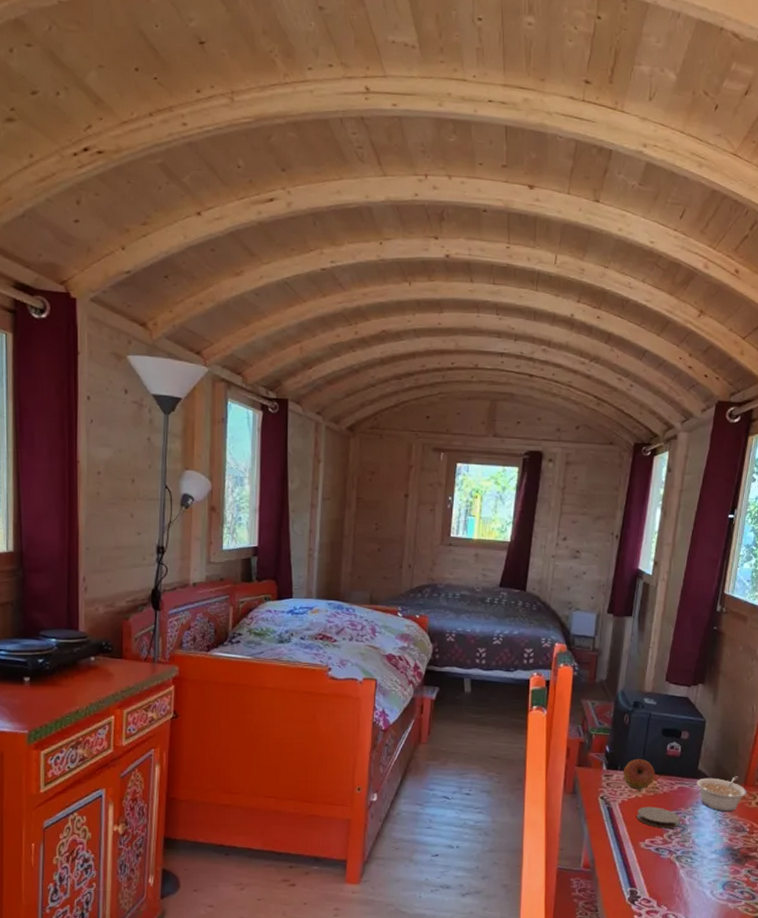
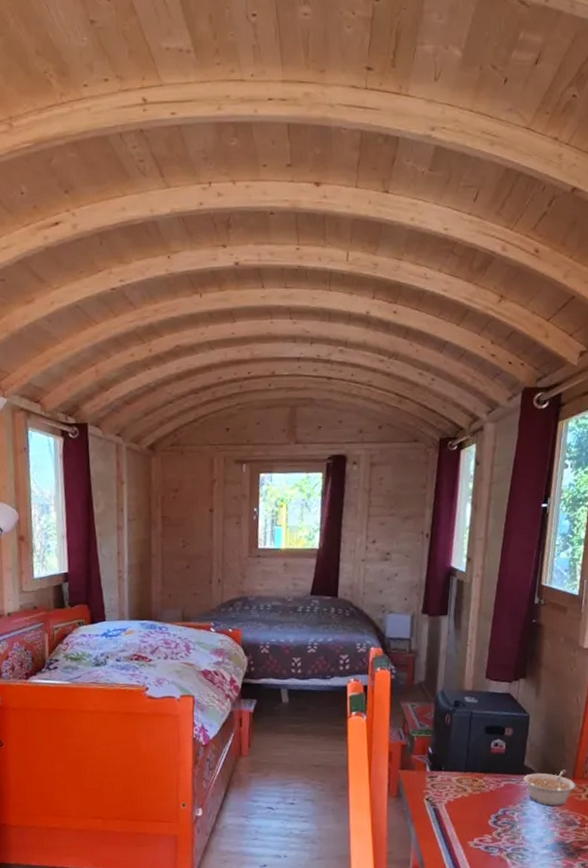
fruit: present [623,758,656,790] -> none [447,757,481,789]
coaster: present [637,806,680,828] -> none [464,805,509,827]

